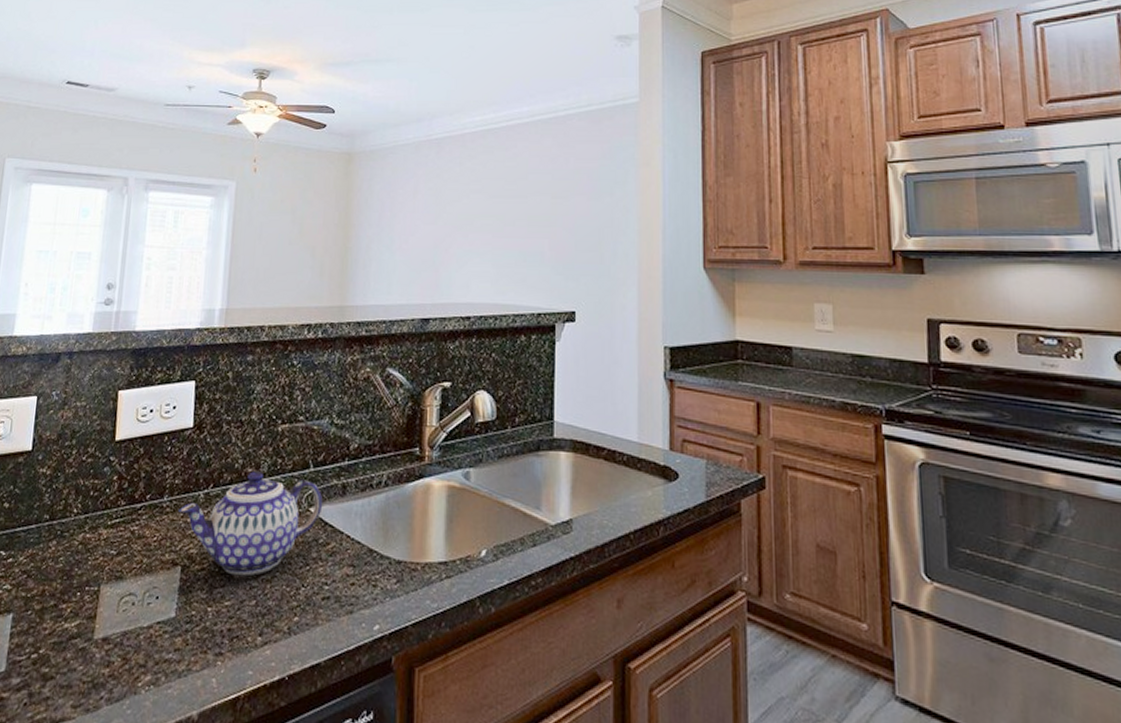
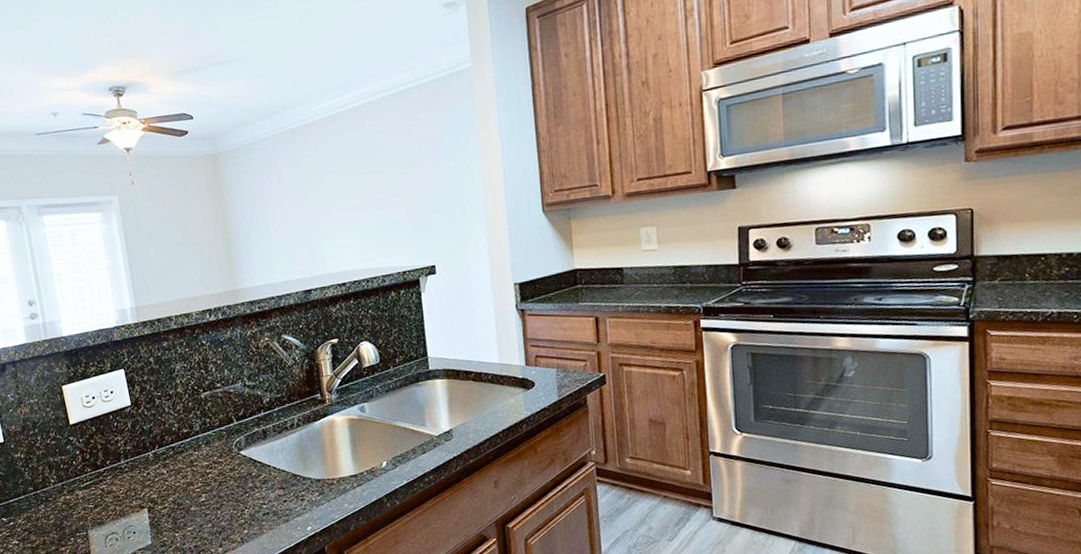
teapot: present [179,471,323,577] -> none [135,431,250,509]

